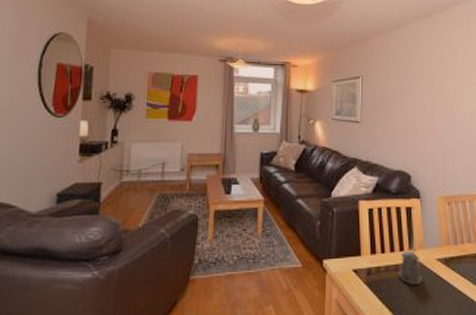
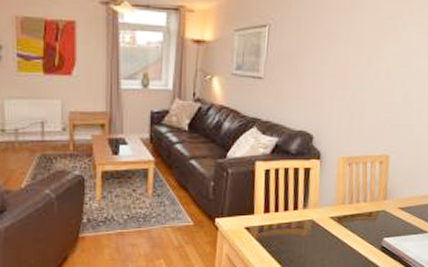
pepper shaker: present [398,249,422,284] -> none [290,208,313,240]

